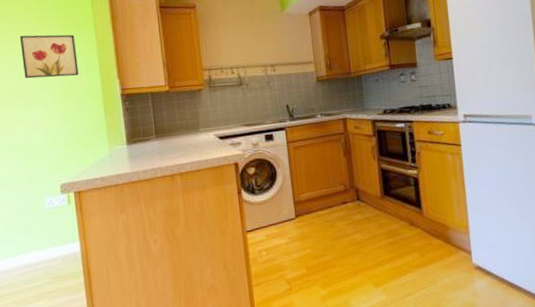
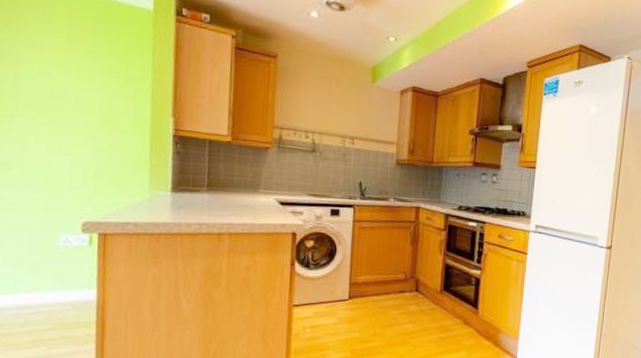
wall art: present [19,34,79,79] -> none [54,42,126,104]

